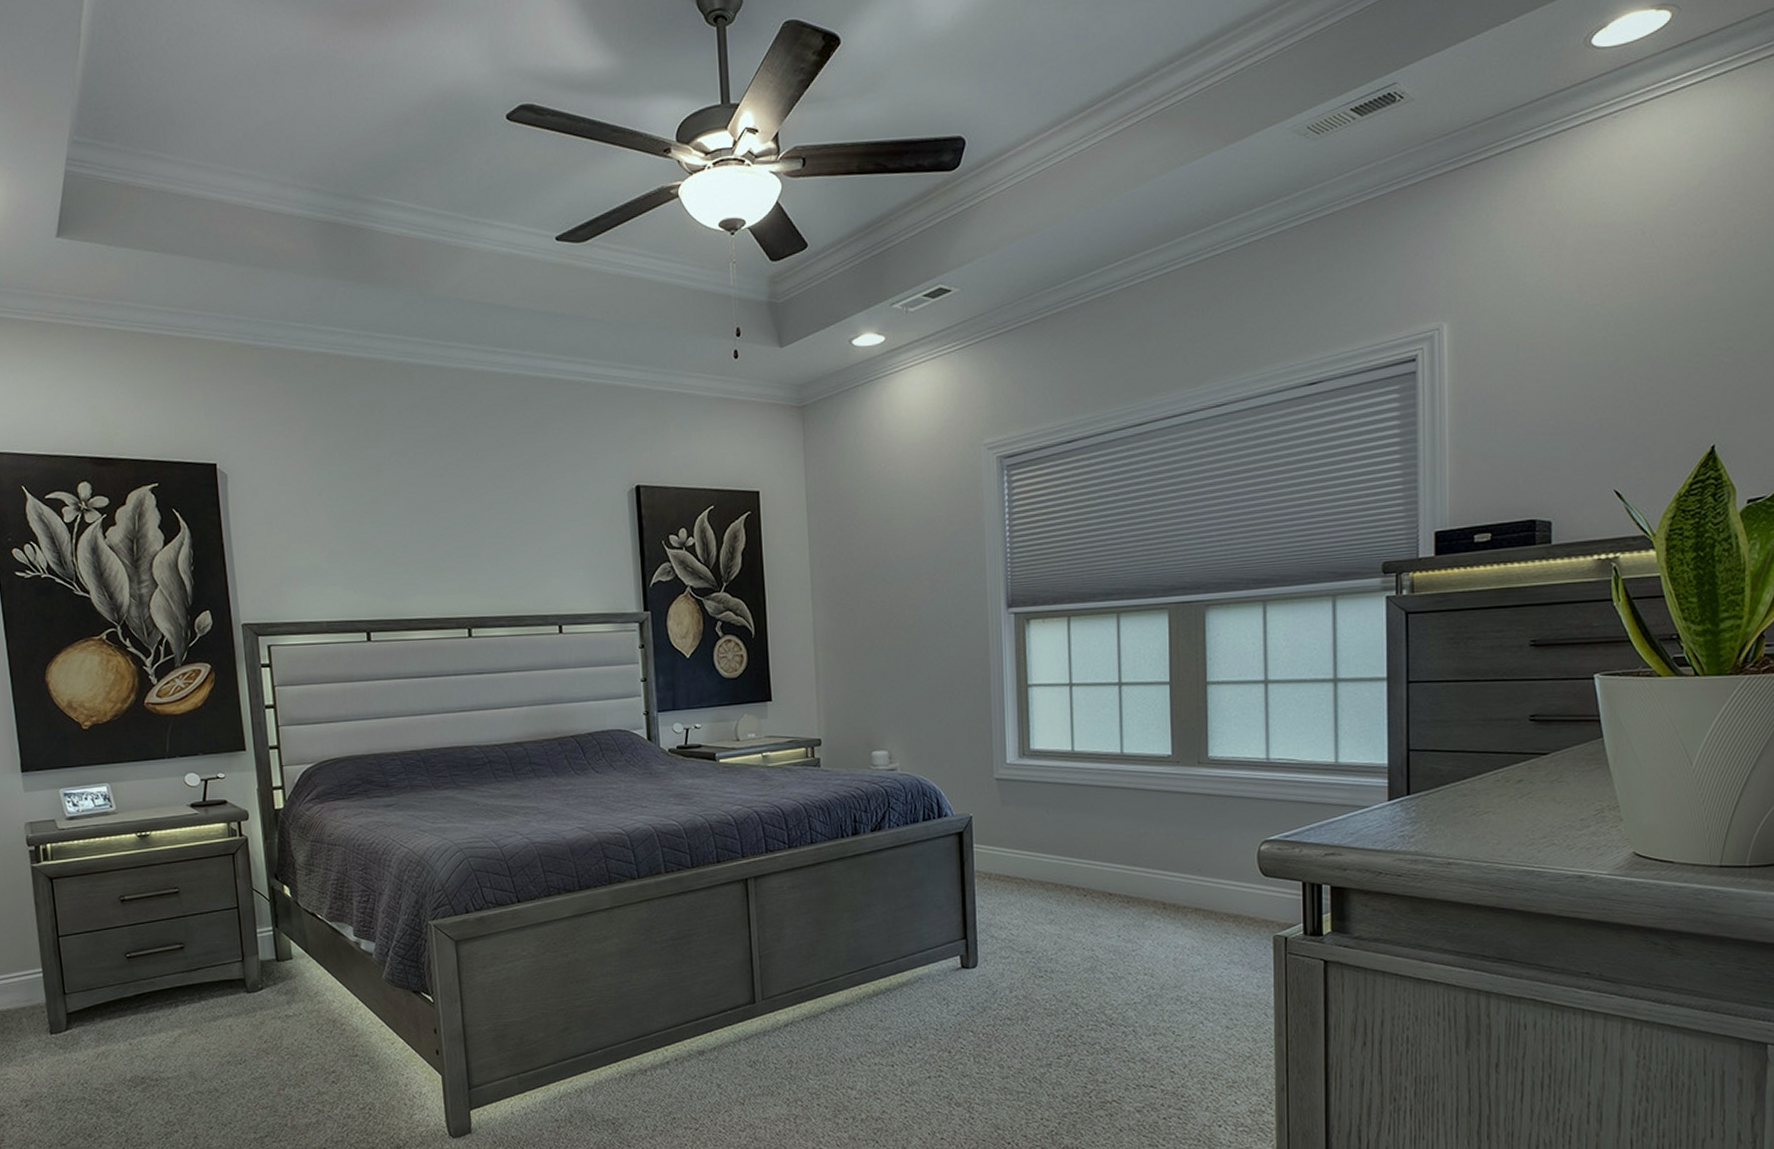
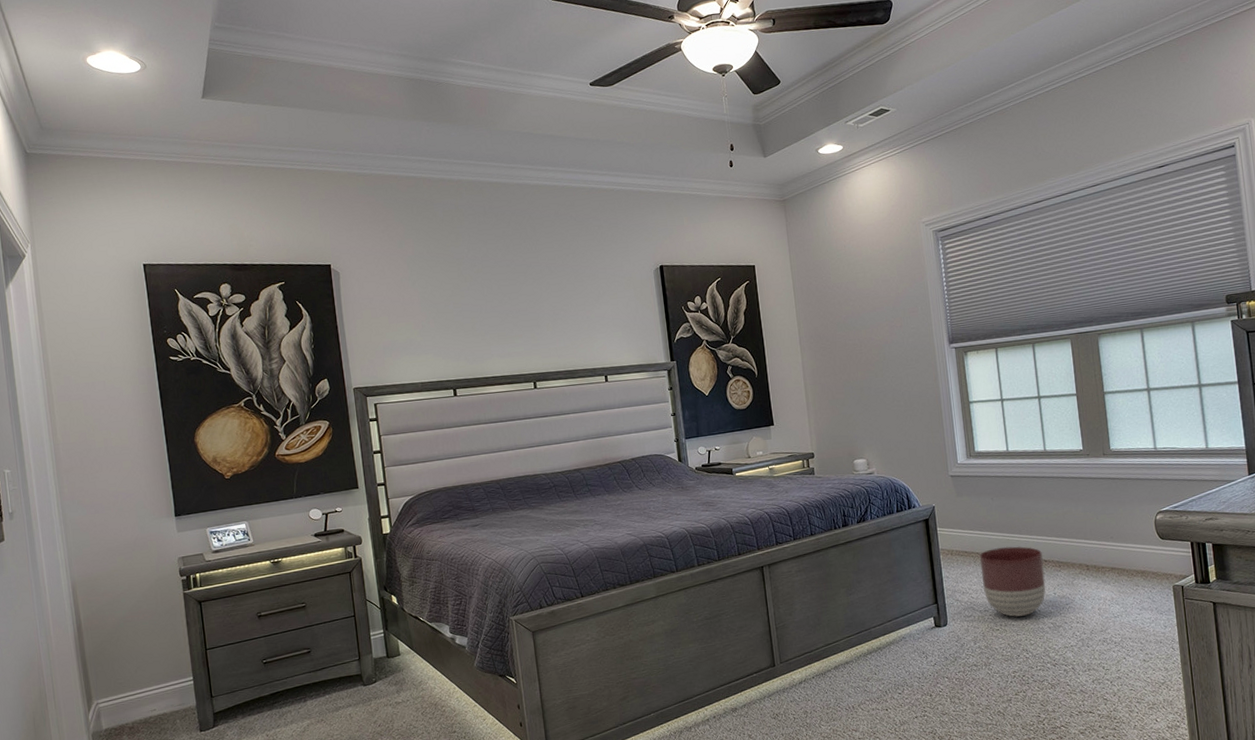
planter: none [1025,872,1108,962] -> present [979,546,1046,617]

